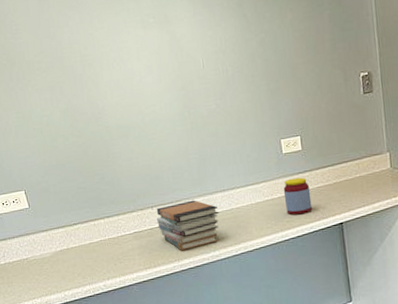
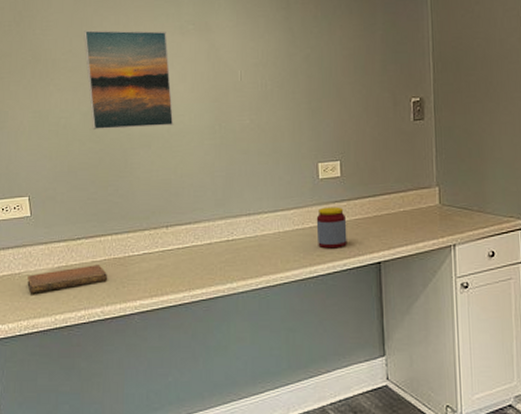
notebook: none [35,245,106,275] -> present [27,265,108,294]
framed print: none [52,26,147,125] -> present [84,30,174,129]
book stack: present [156,200,219,251] -> none [171,222,242,280]

